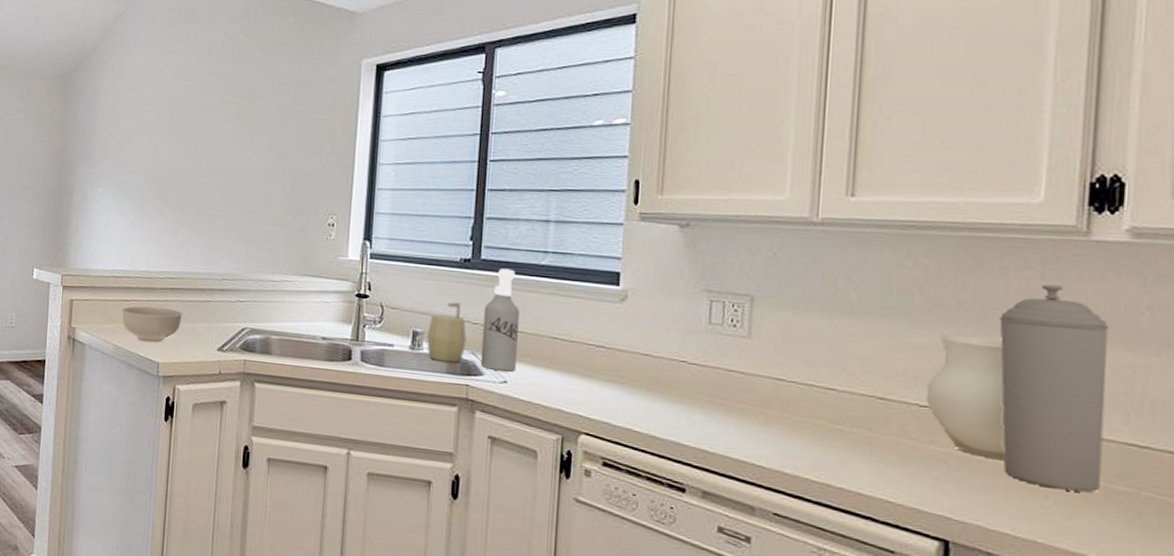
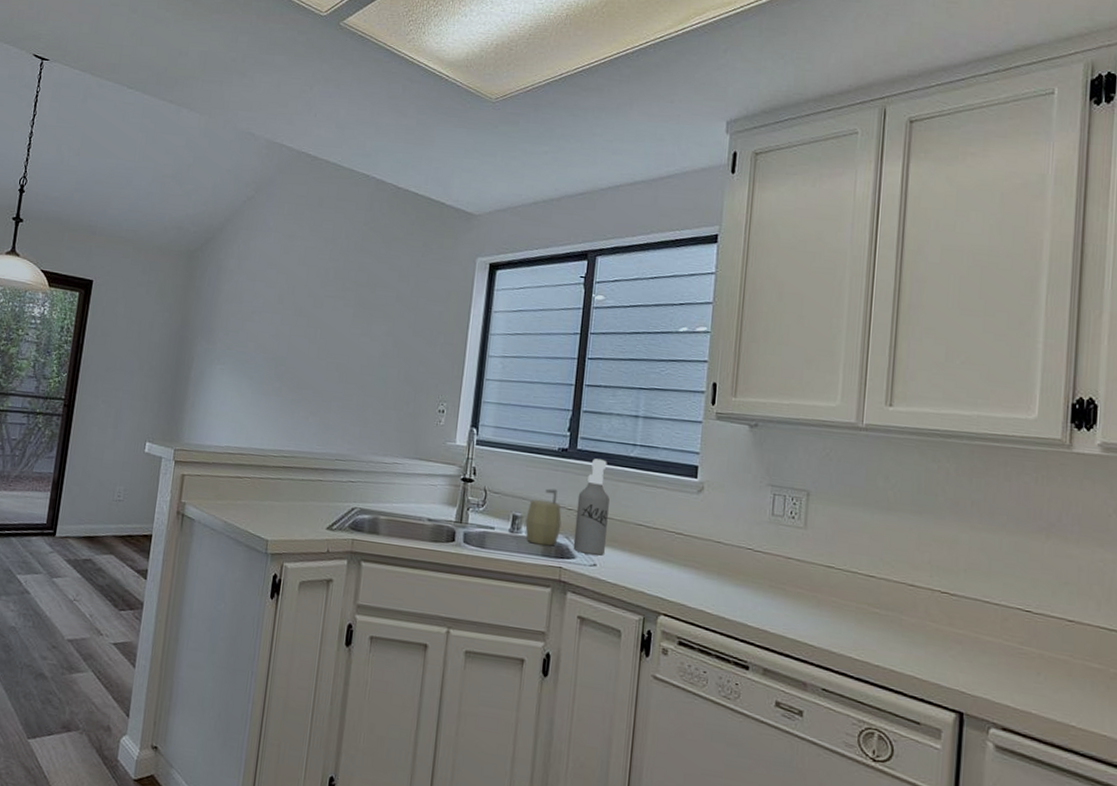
bowl: present [122,306,183,343] -> none [233,483,295,520]
ceramic jug: present [925,331,1007,461] -> none [946,527,1008,641]
canister: present [999,284,1110,493] -> none [1003,488,1087,670]

